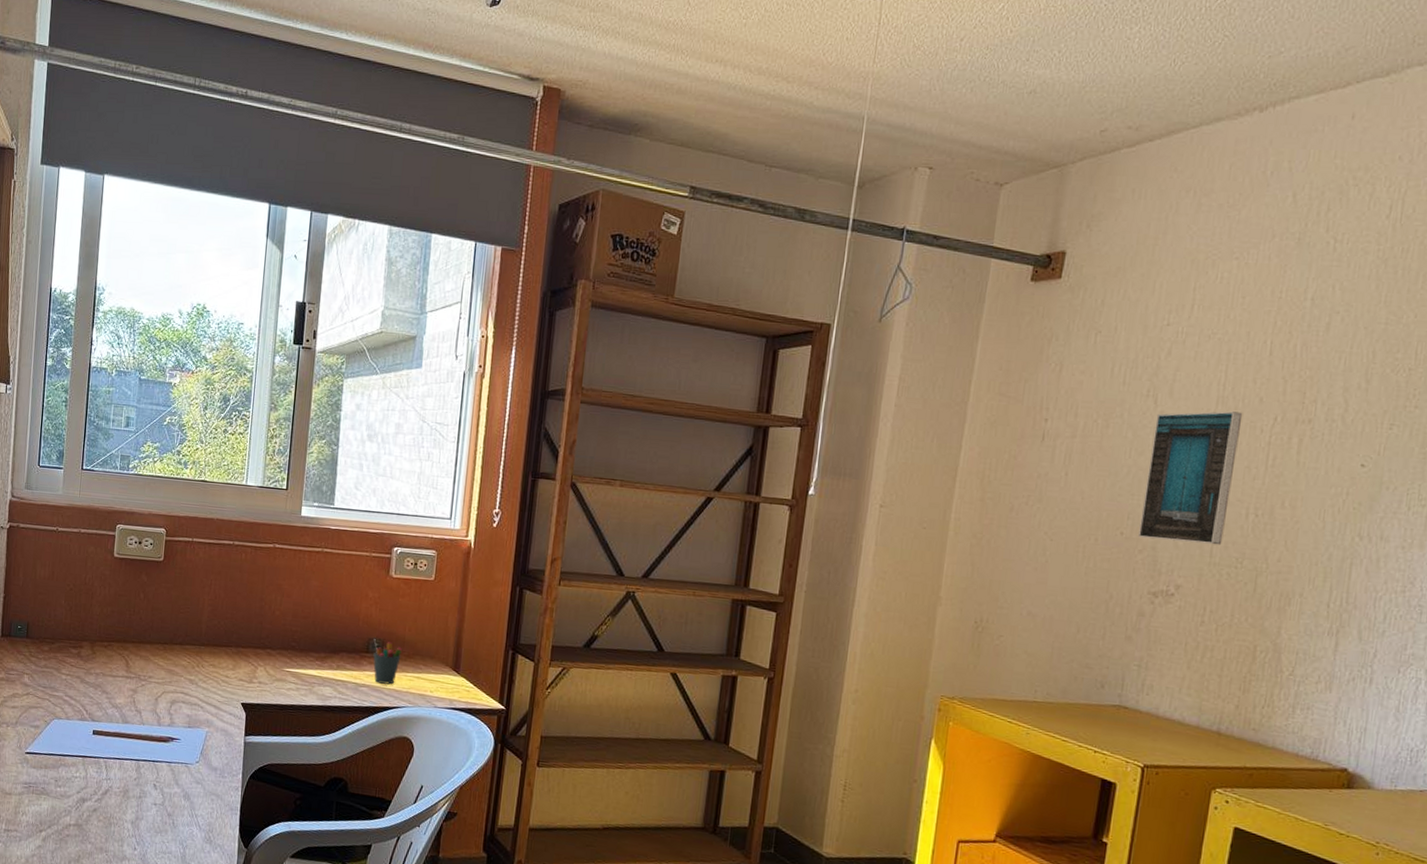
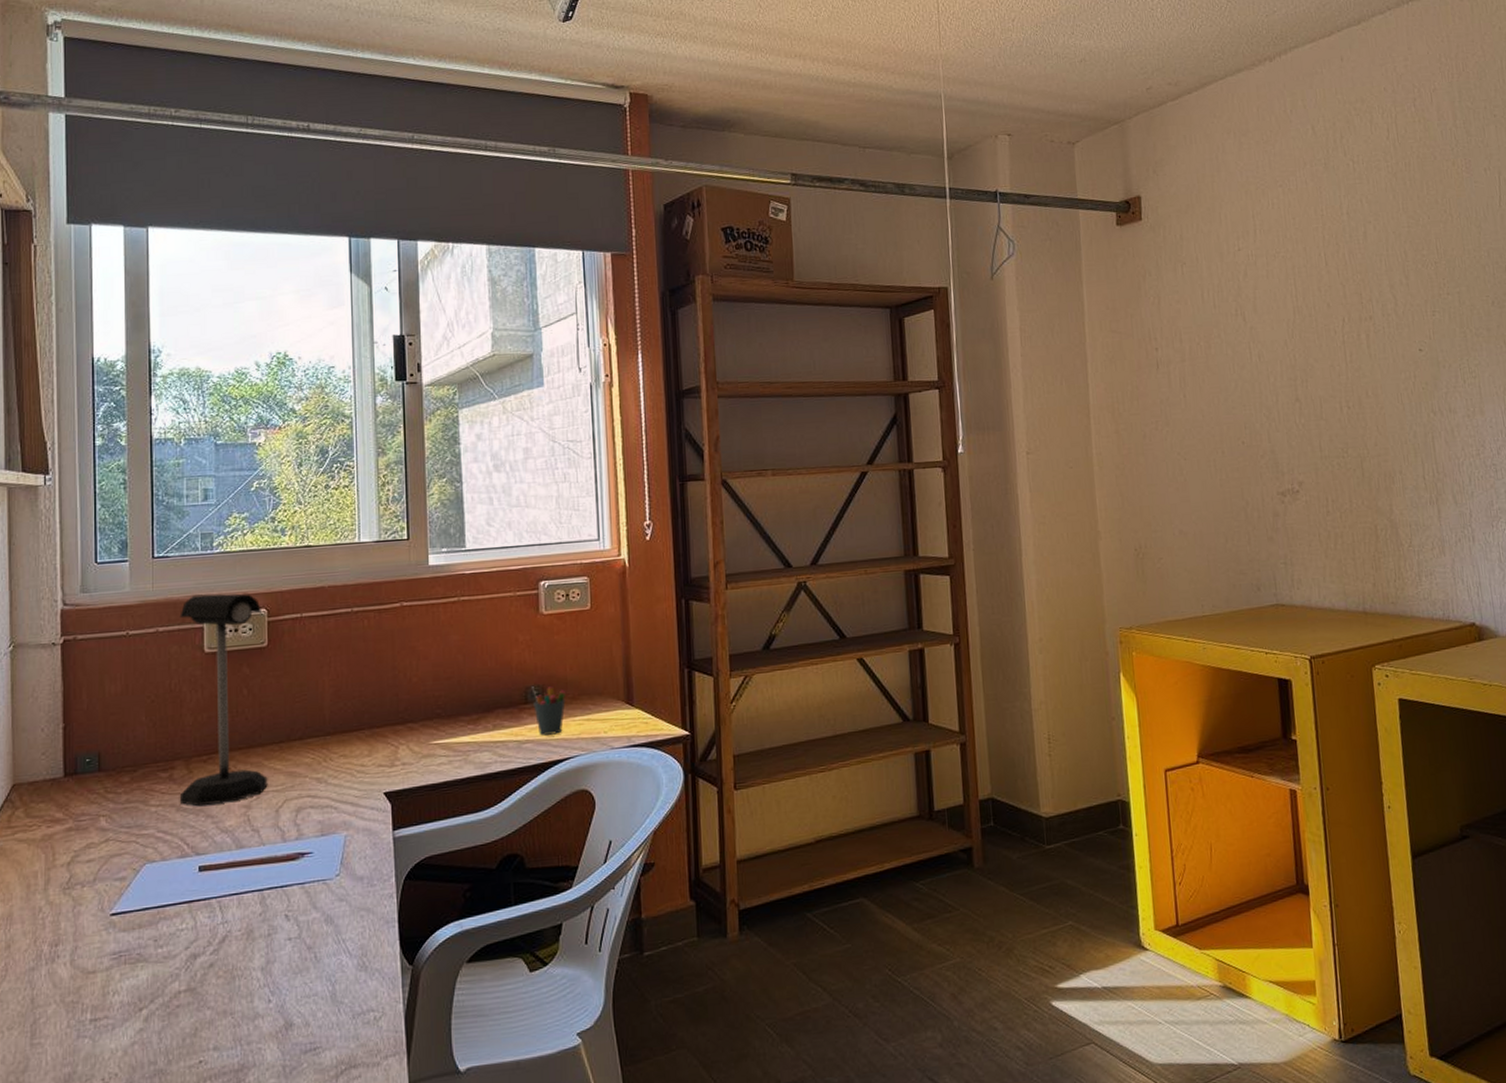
desk lamp: none [83,507,162,685] -> present [179,593,268,807]
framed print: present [1138,411,1243,546] -> none [1248,318,1327,445]

